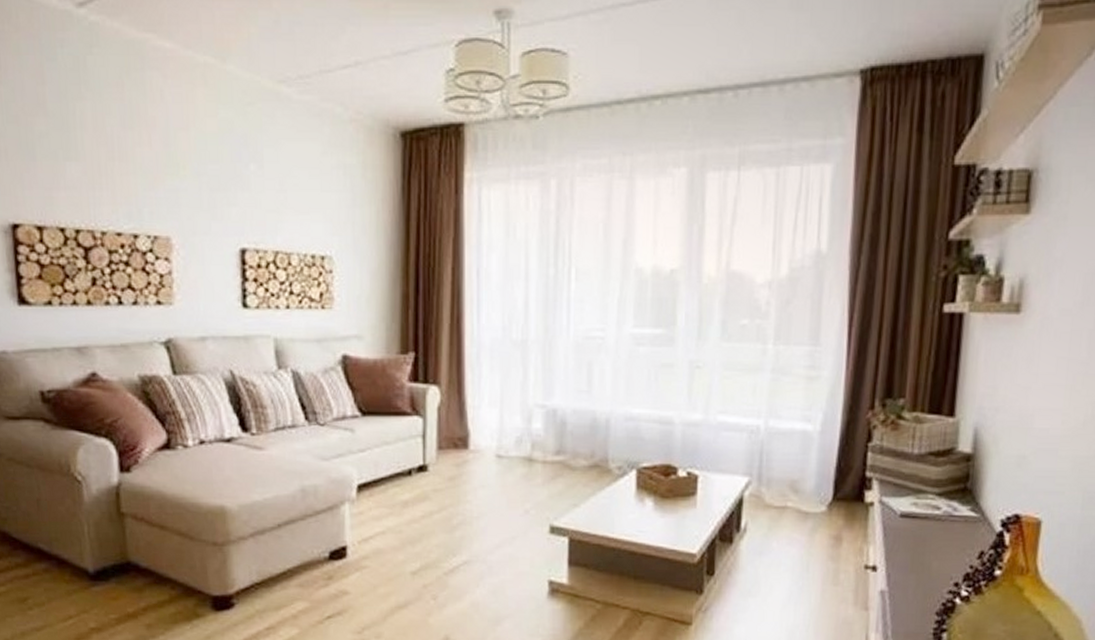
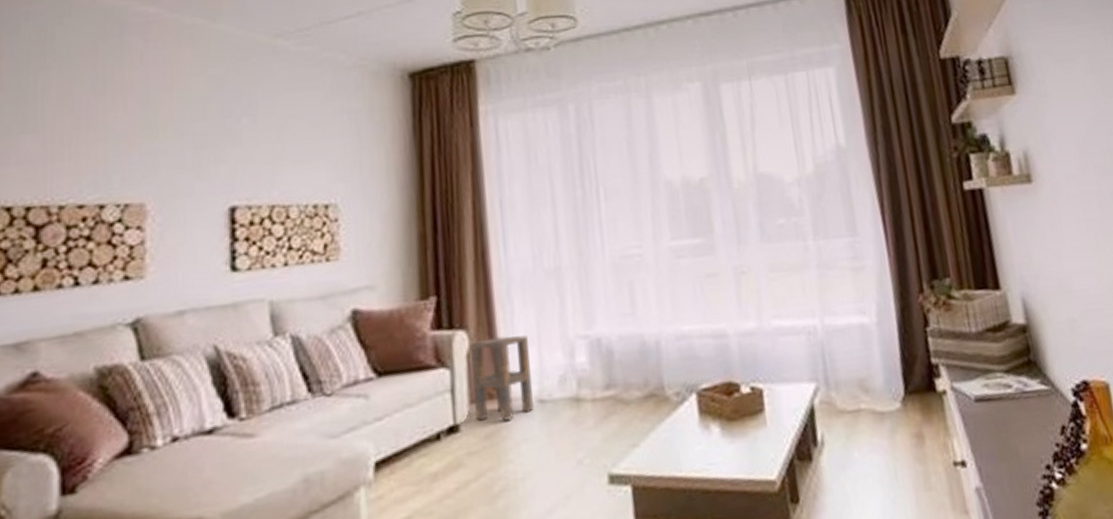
side table: none [442,396,491,468] -> present [471,335,534,421]

